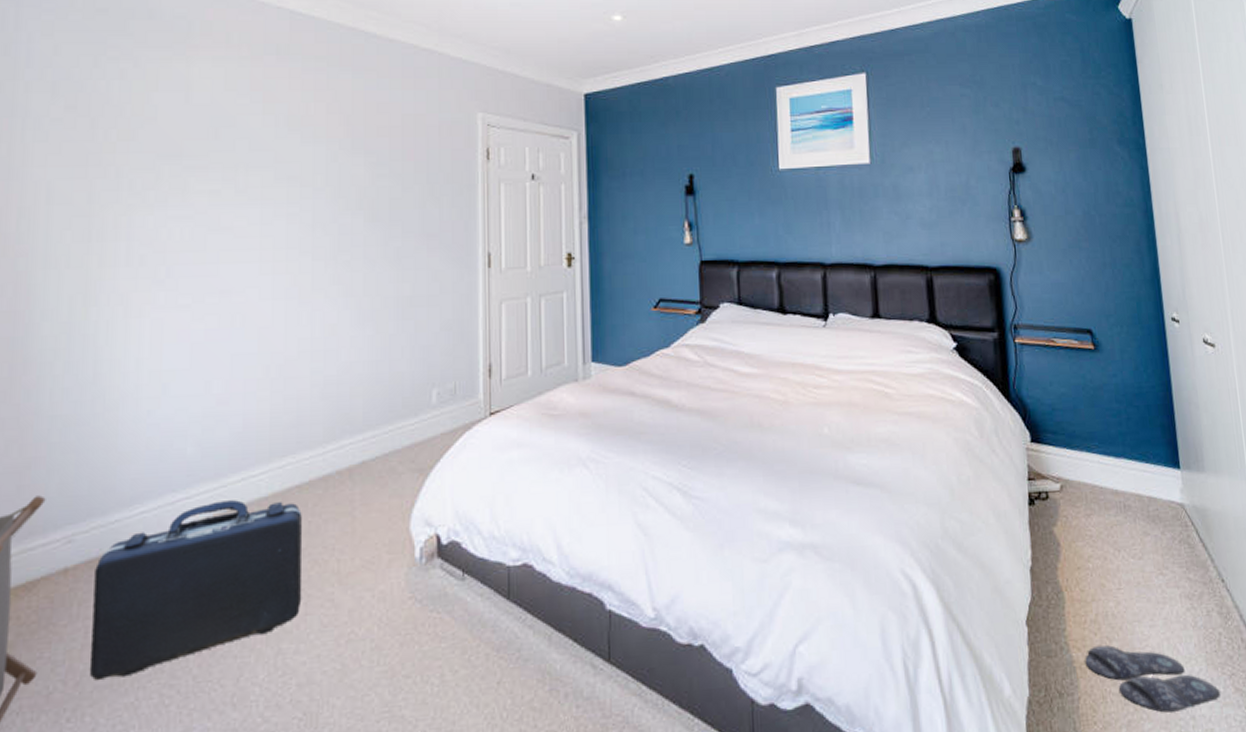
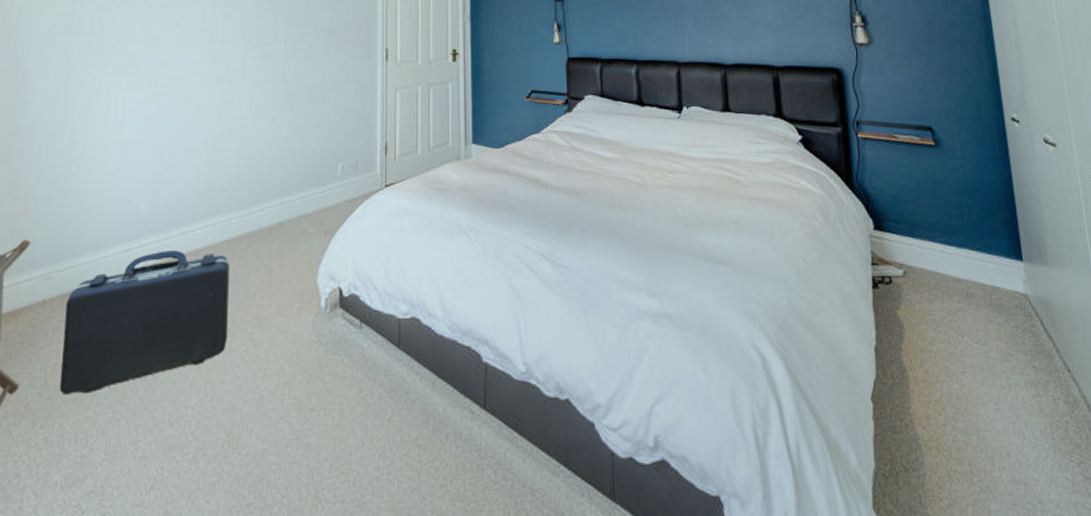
slippers: present [1085,645,1220,713] -> none [930,426,1069,495]

